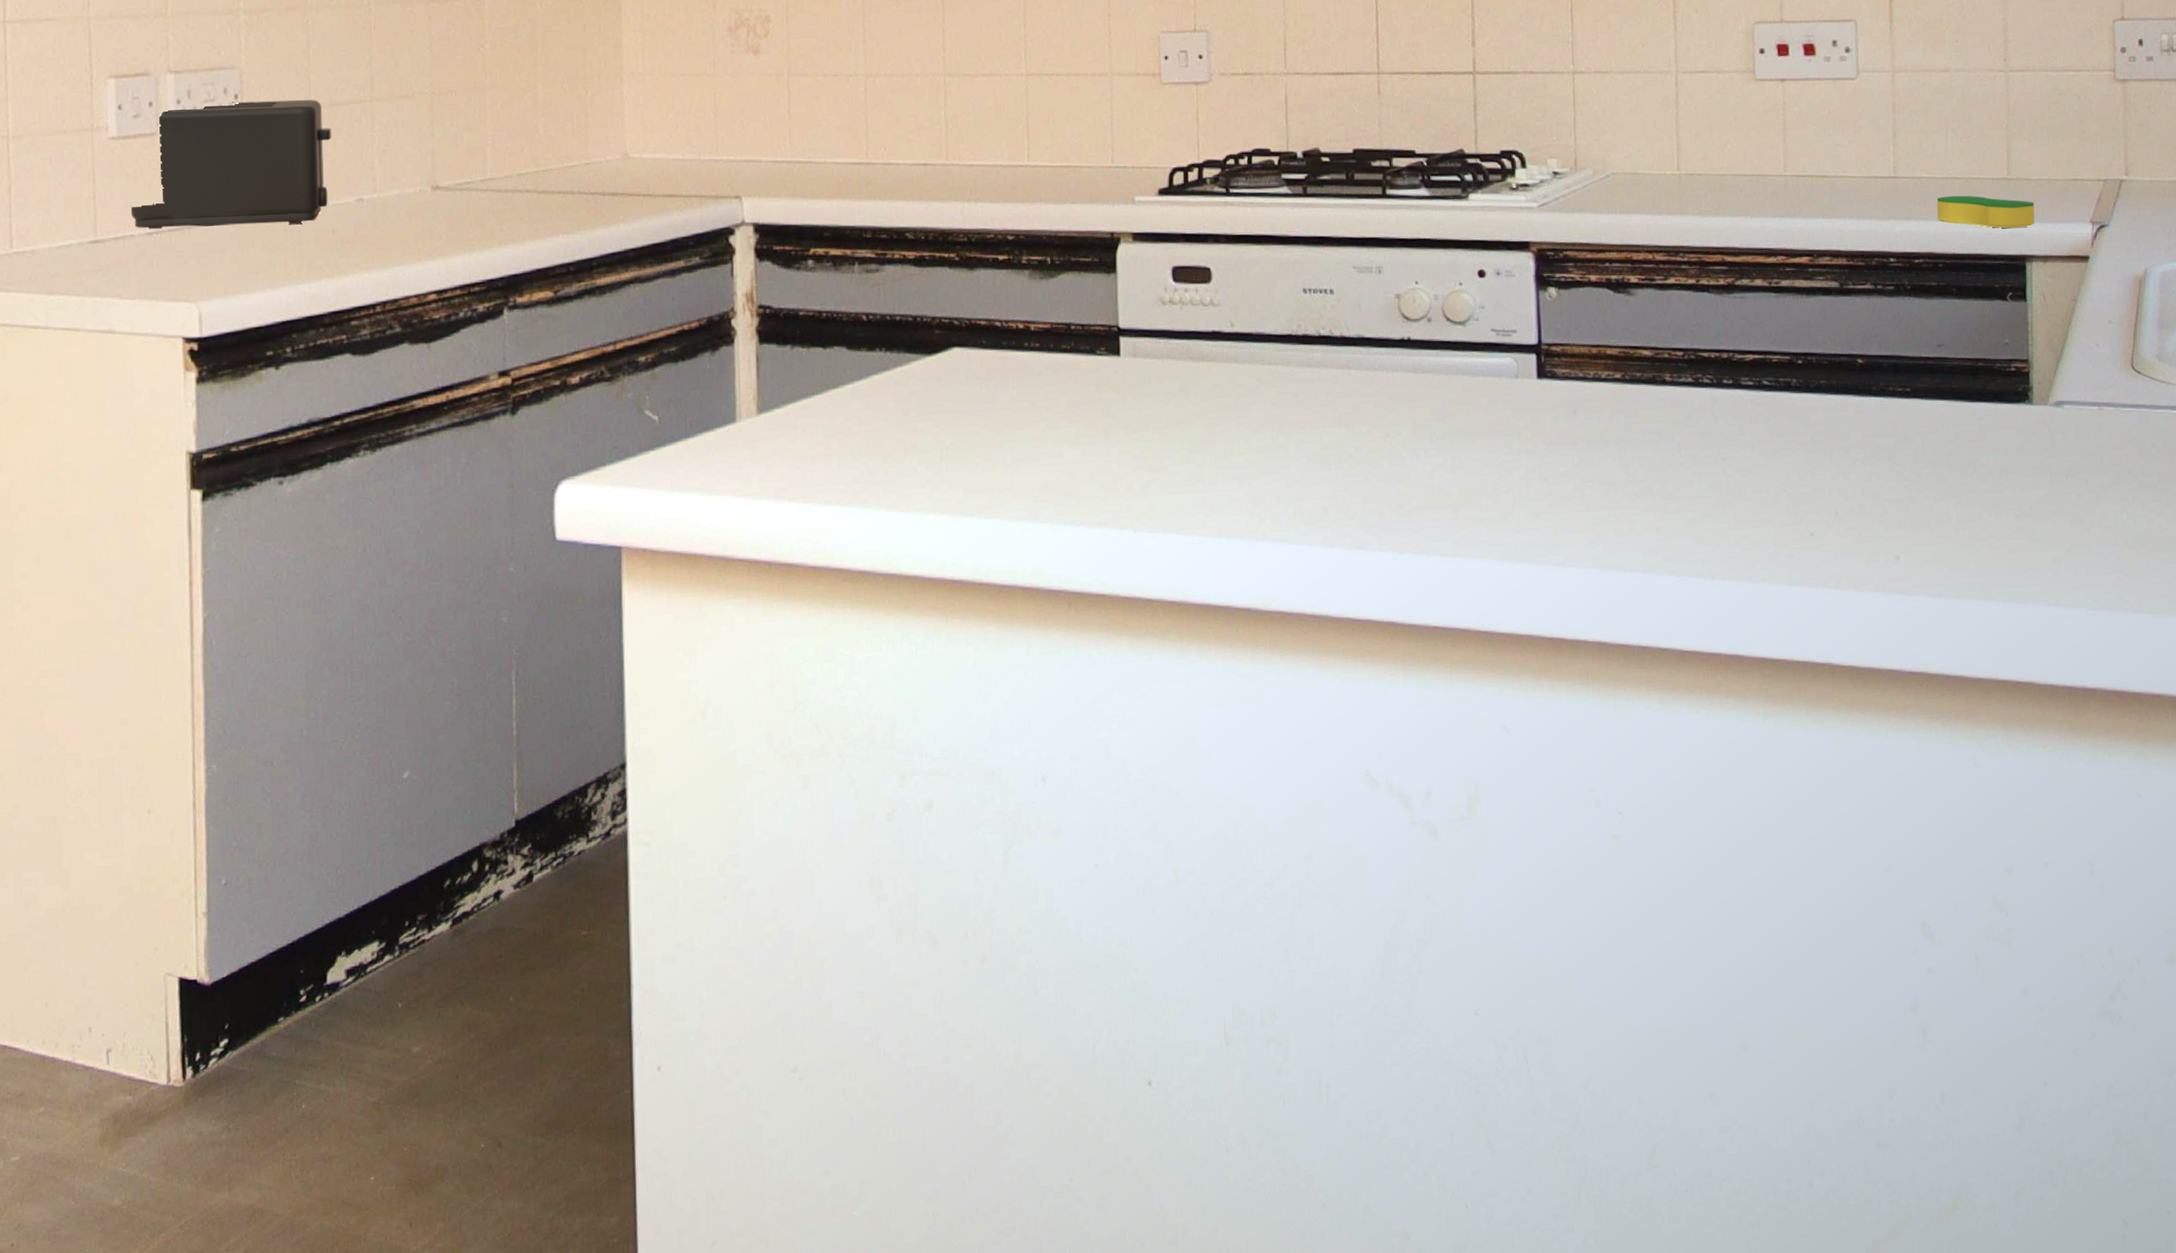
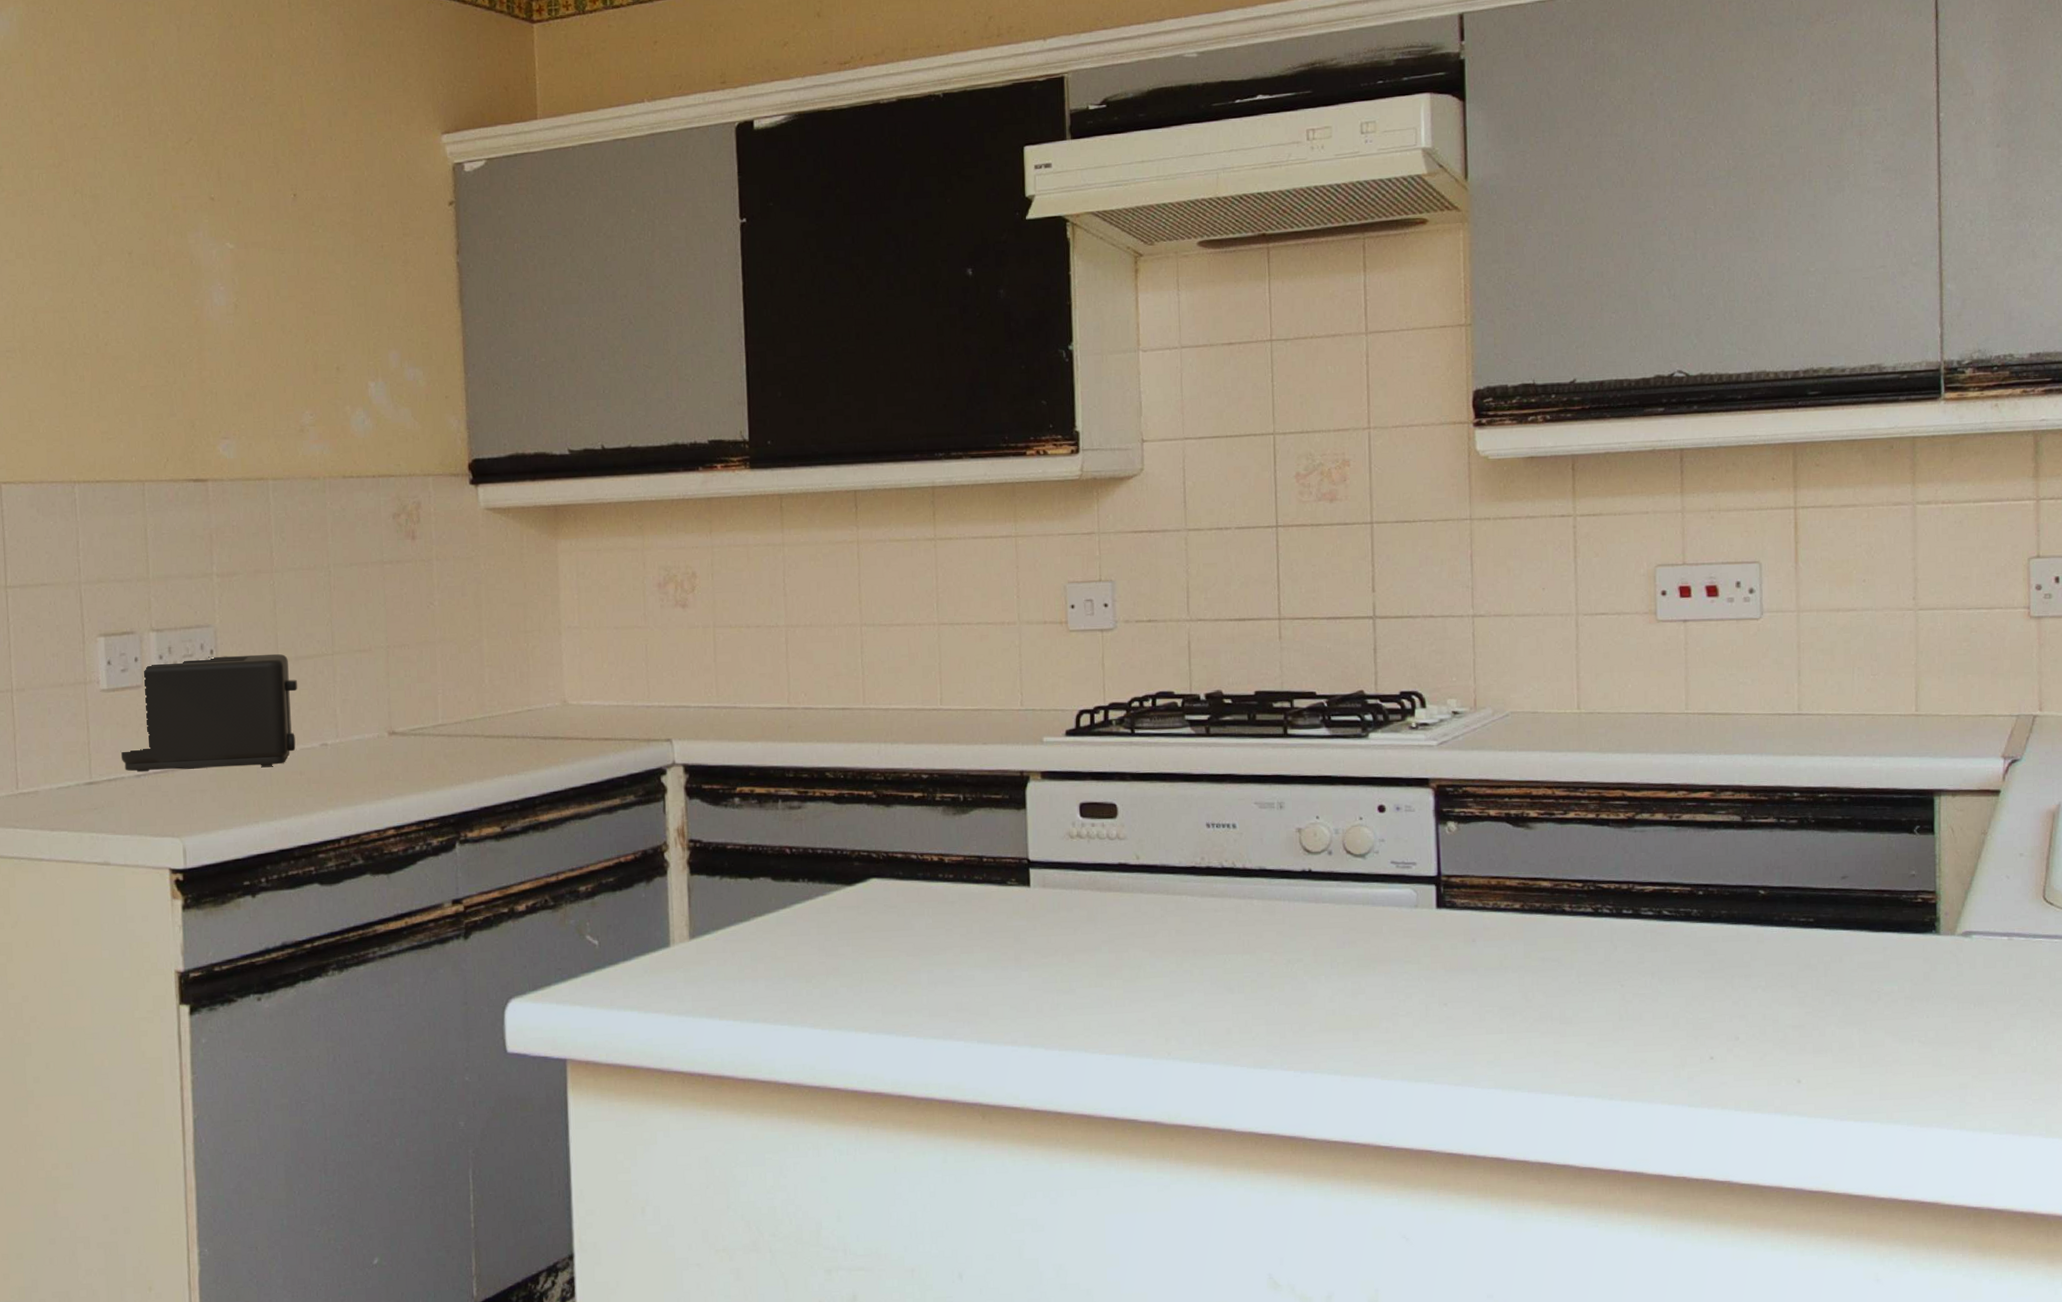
sponge: present [1937,195,2035,229] -> none [1843,731,1944,764]

